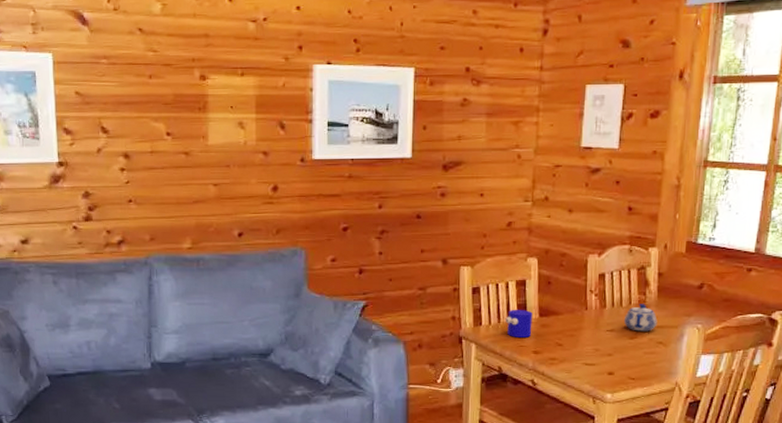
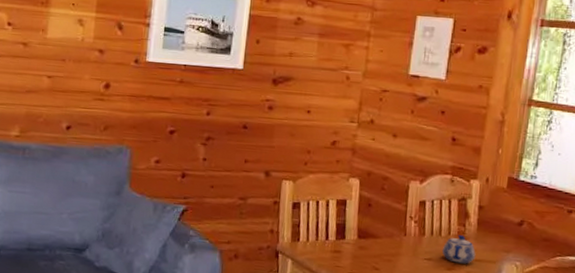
cup: present [505,309,532,337] -> none [323,228,351,258]

